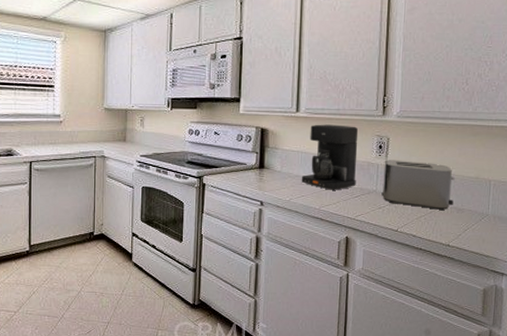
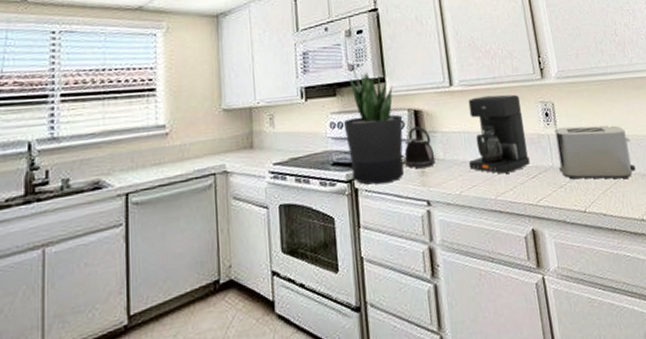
planter: none [200,88,251,183] -> present [343,70,404,185]
kettle: none [247,142,273,175] -> present [404,126,436,168]

